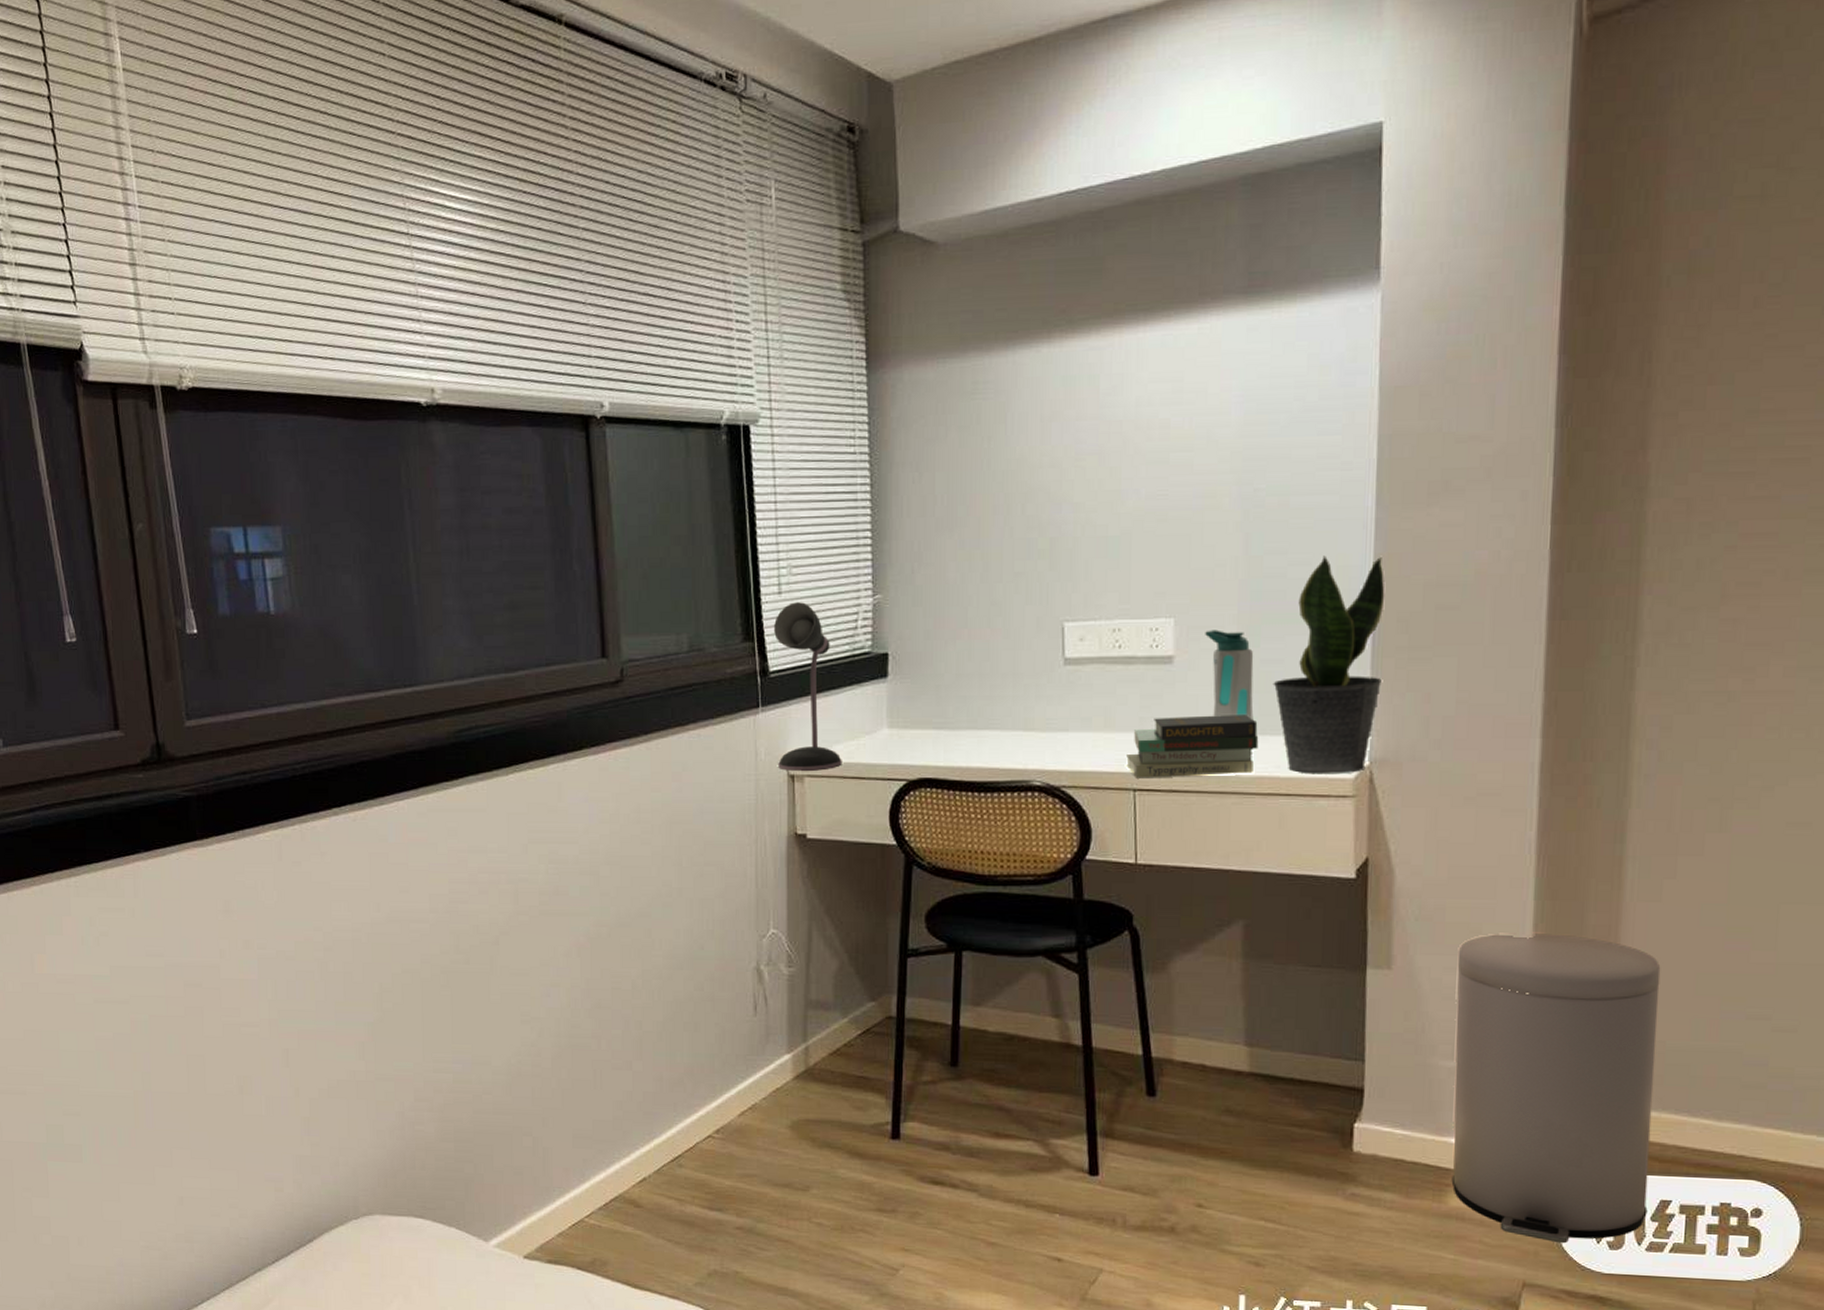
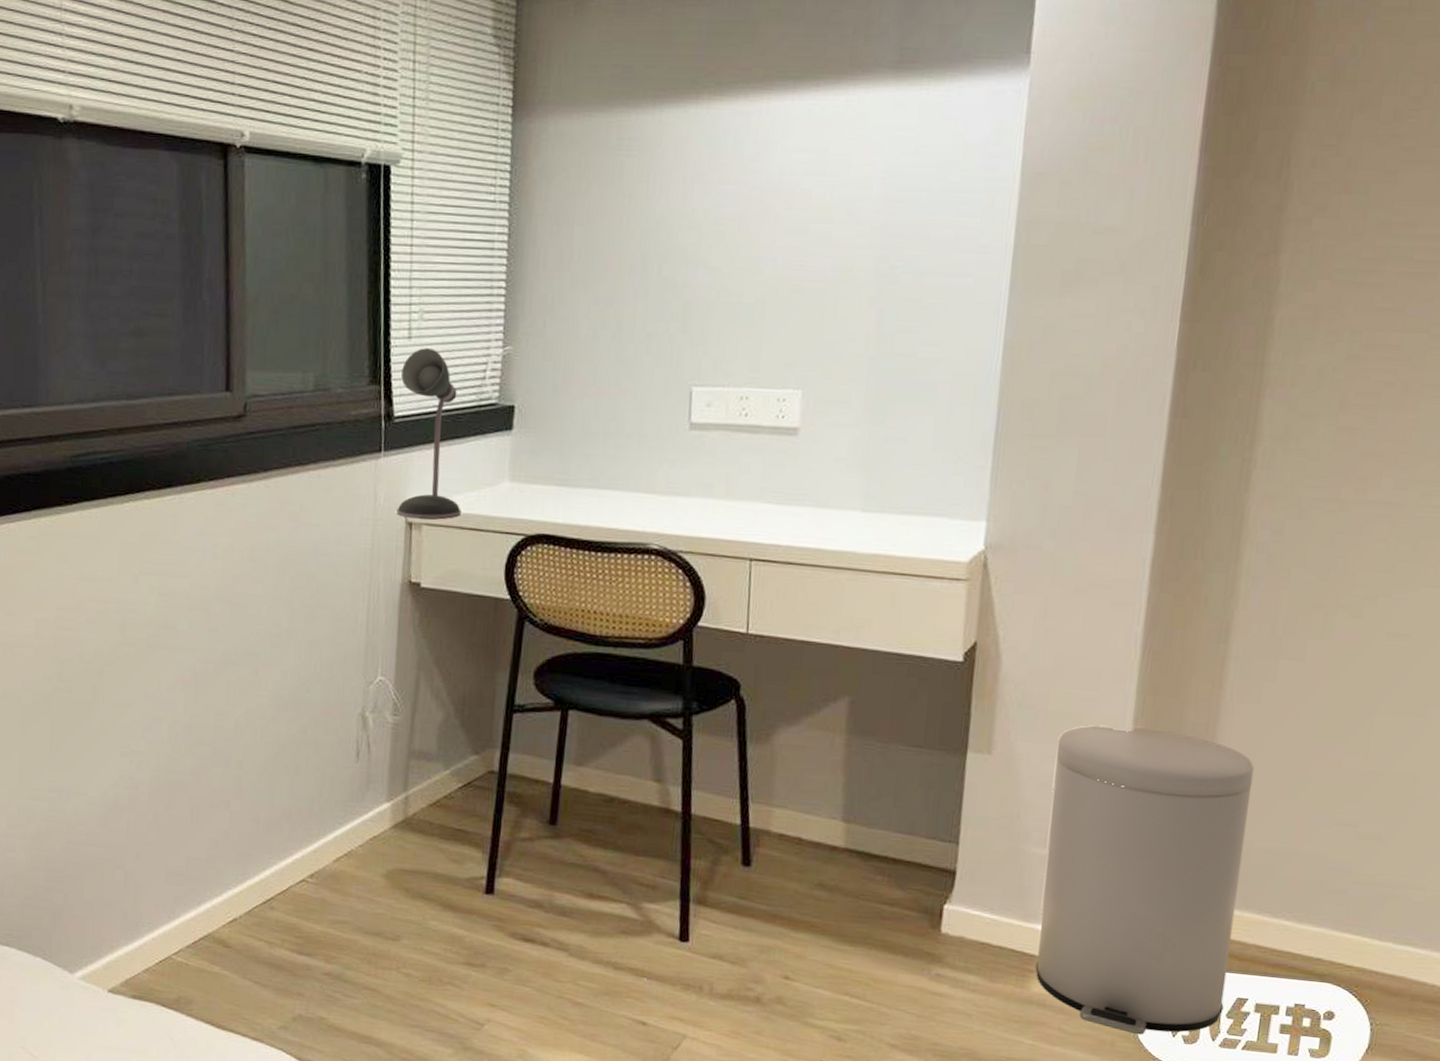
books: present [1125,713,1259,778] -> none [744,488,878,551]
water bottle: present [1205,630,1254,750] -> none [832,404,879,528]
potted plant: present [1273,555,1385,775] -> none [895,337,1013,557]

